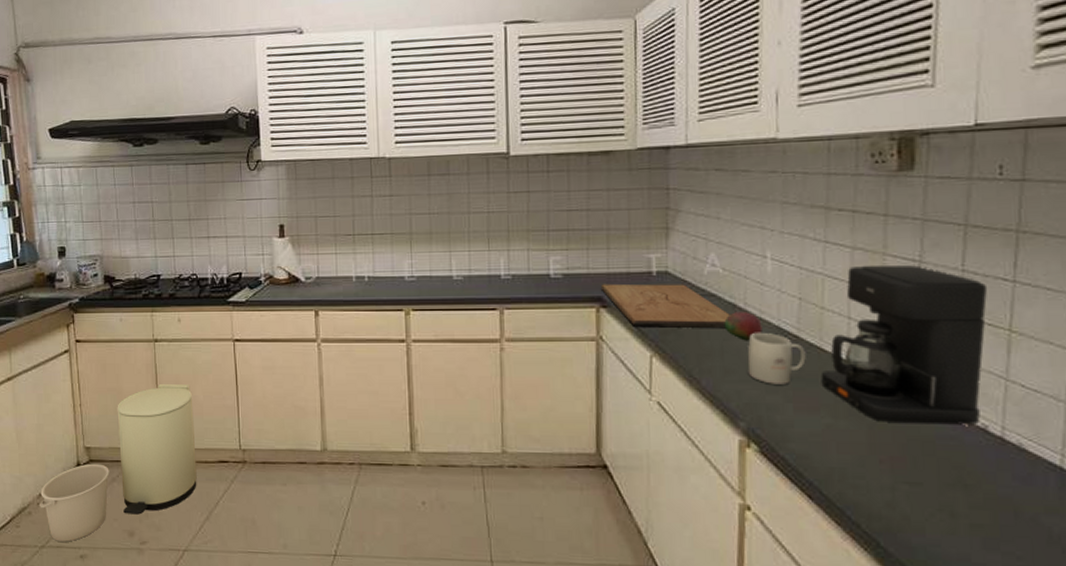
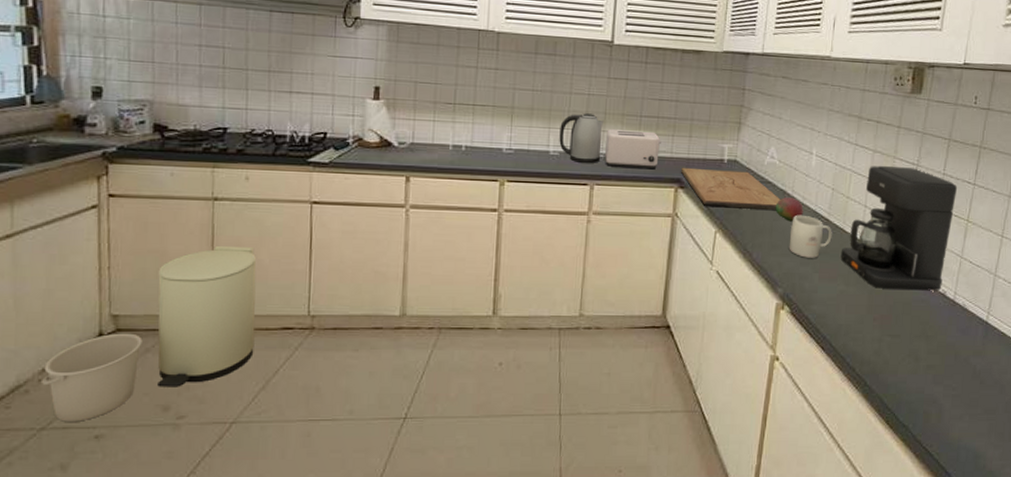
kettle: none [461,231,508,287] -> present [559,112,605,164]
toaster: none [511,246,575,289] -> present [603,129,661,170]

